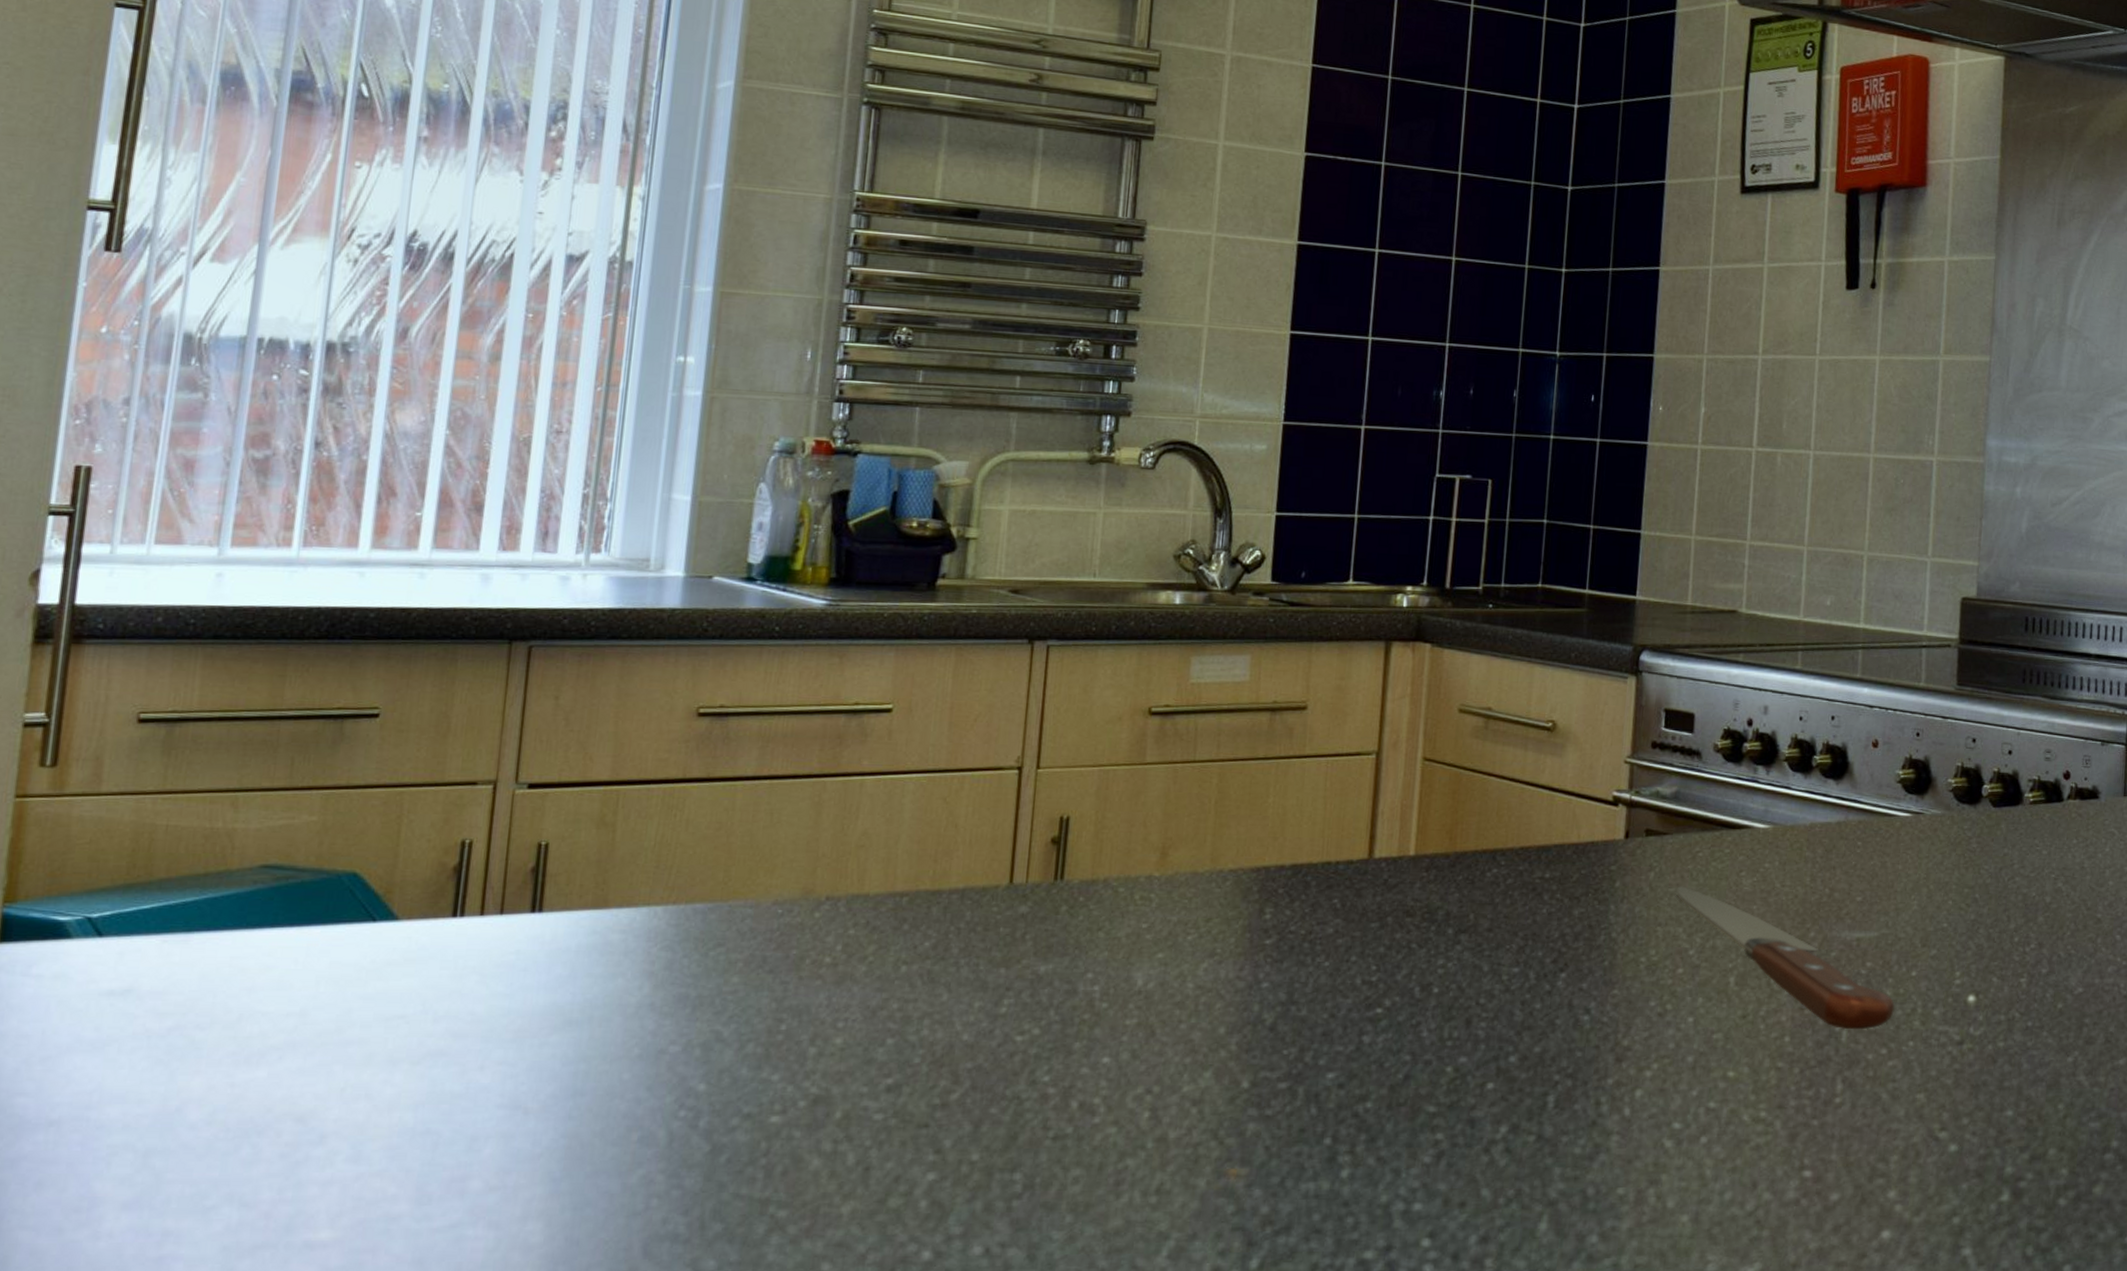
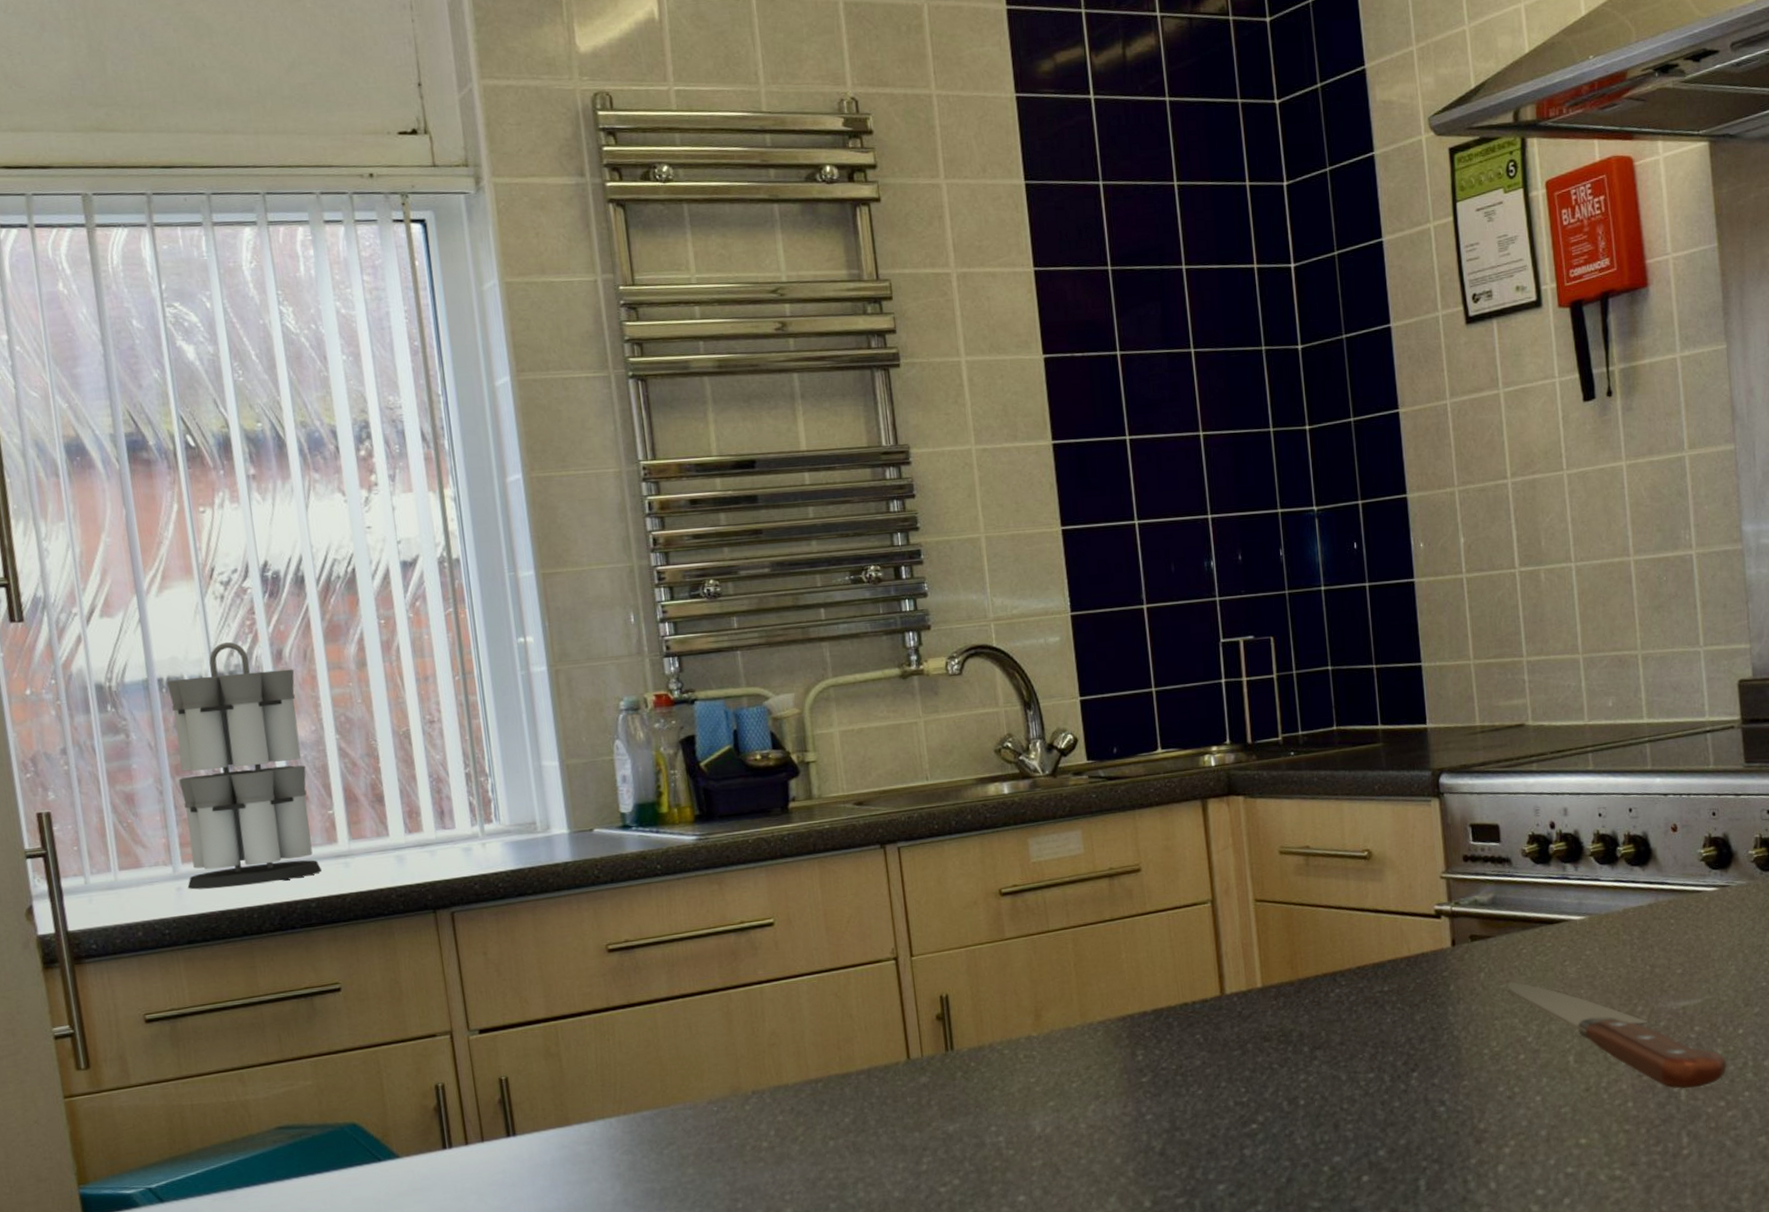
spice rack: none [229,310,417,583] -> present [167,641,322,890]

